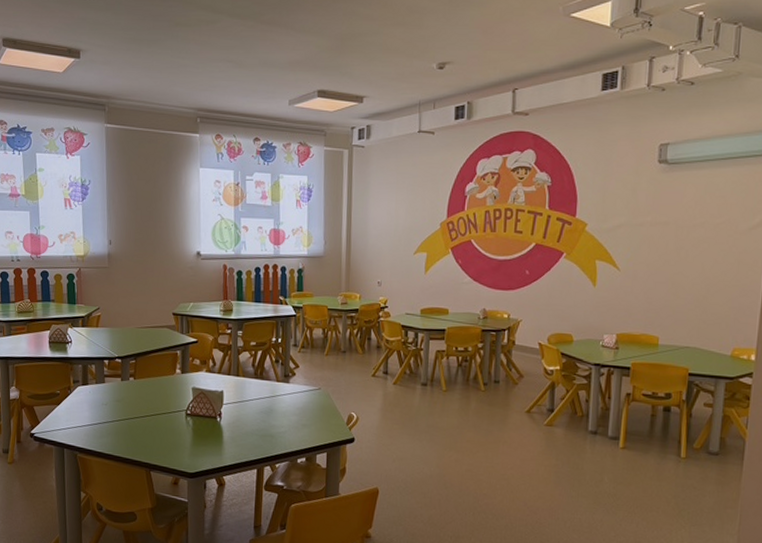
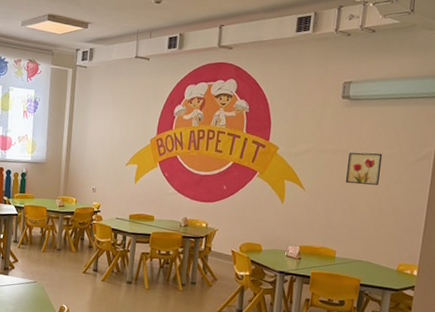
wall art: none [666,223,709,261] -> present [345,152,383,185]

